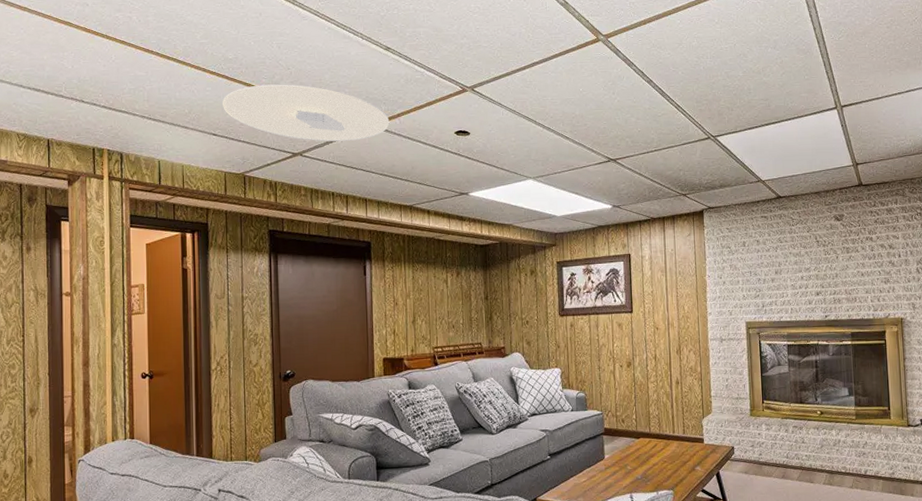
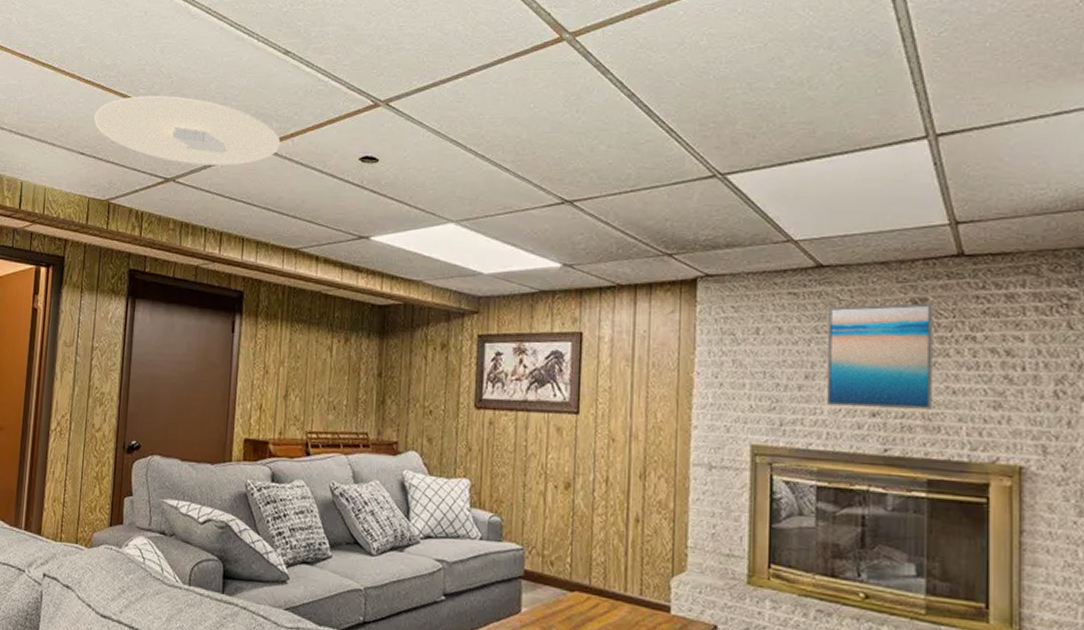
wall art: none [786,218,850,291] -> present [827,303,934,410]

